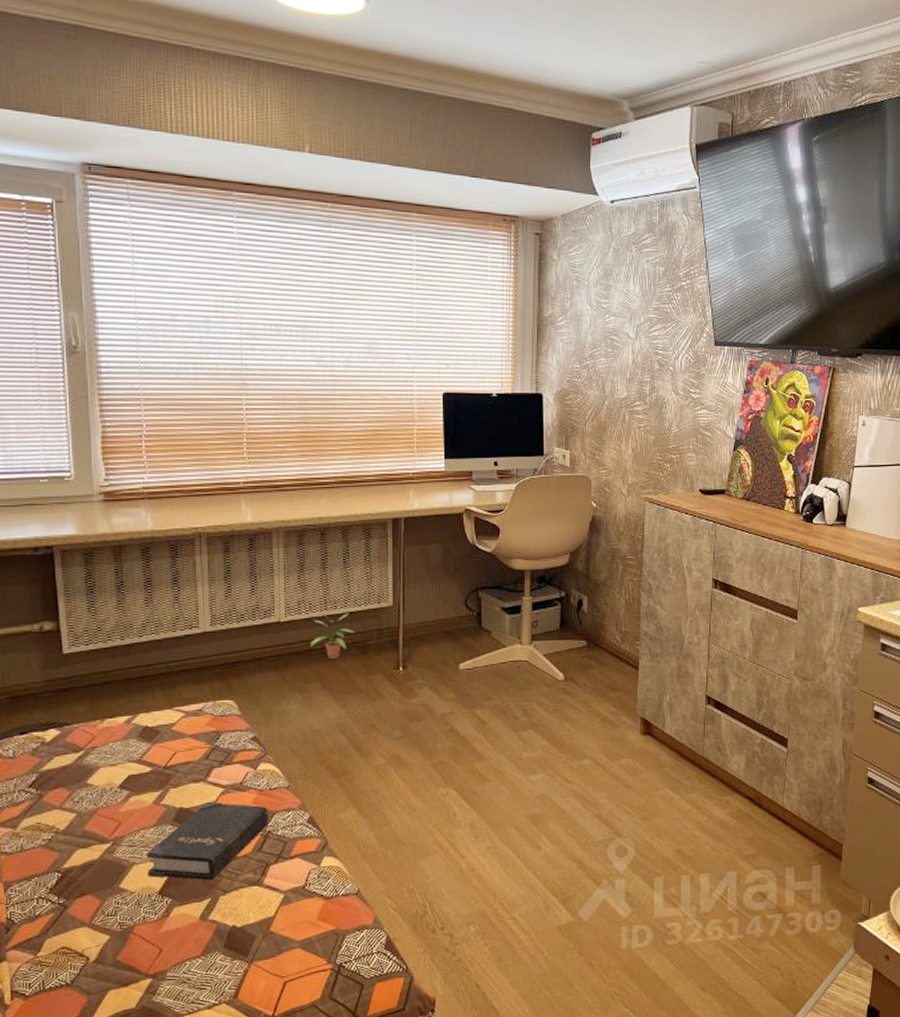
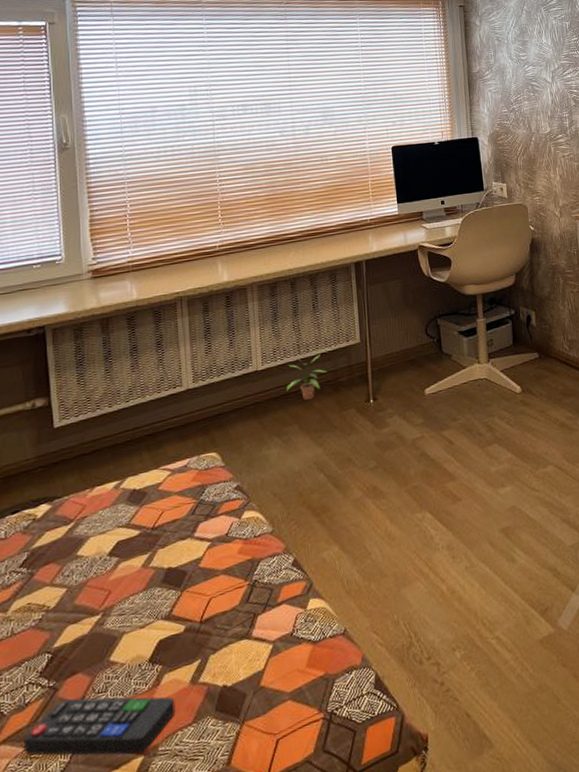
remote control: none [33,917,184,976] -> present [23,696,176,755]
hardback book: present [146,801,269,881] -> none [135,555,255,645]

